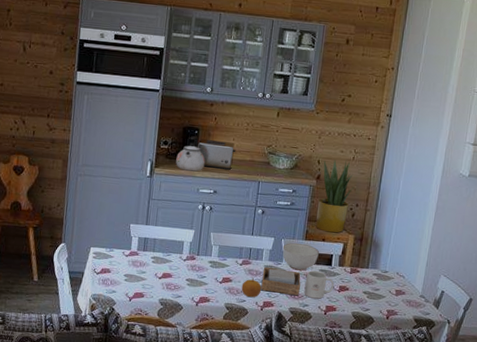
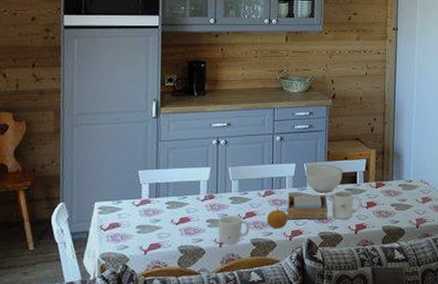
kettle: present [176,136,206,173] -> none [183,70,215,107]
mug: none [195,277,225,306] -> present [218,215,250,245]
toaster: present [198,138,236,171] -> none [206,71,247,101]
planter: present [315,159,355,233] -> none [336,77,371,150]

